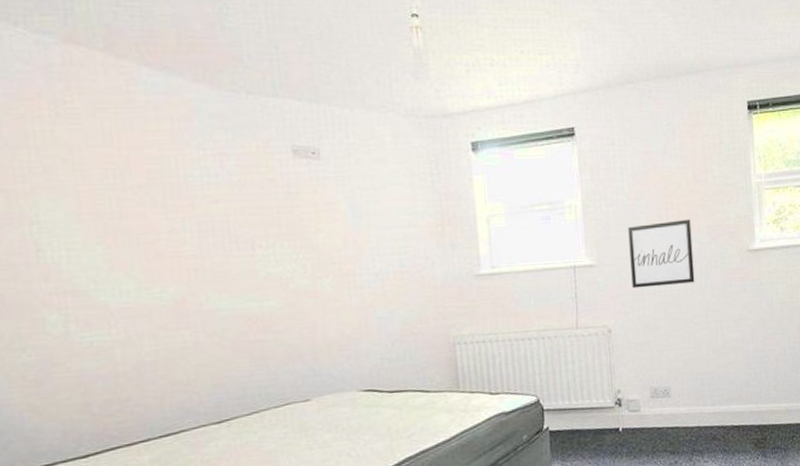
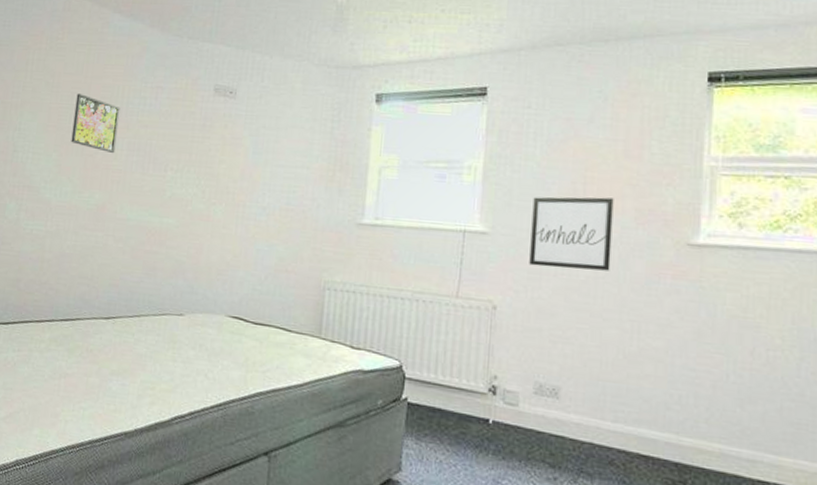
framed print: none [112,170,183,238] -> present [71,94,120,154]

